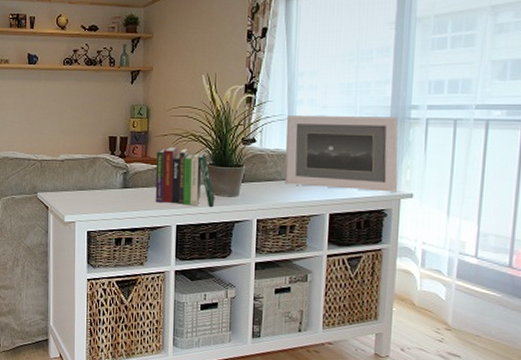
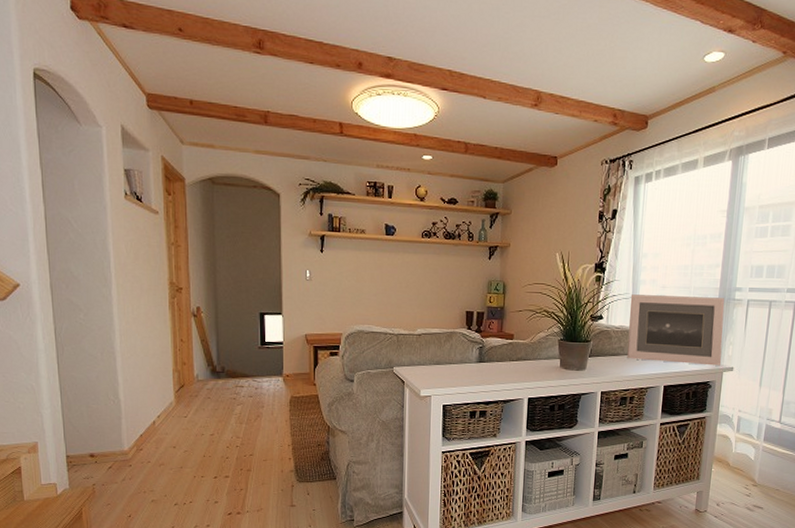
books: present [155,146,215,207] -> none [509,322,565,380]

